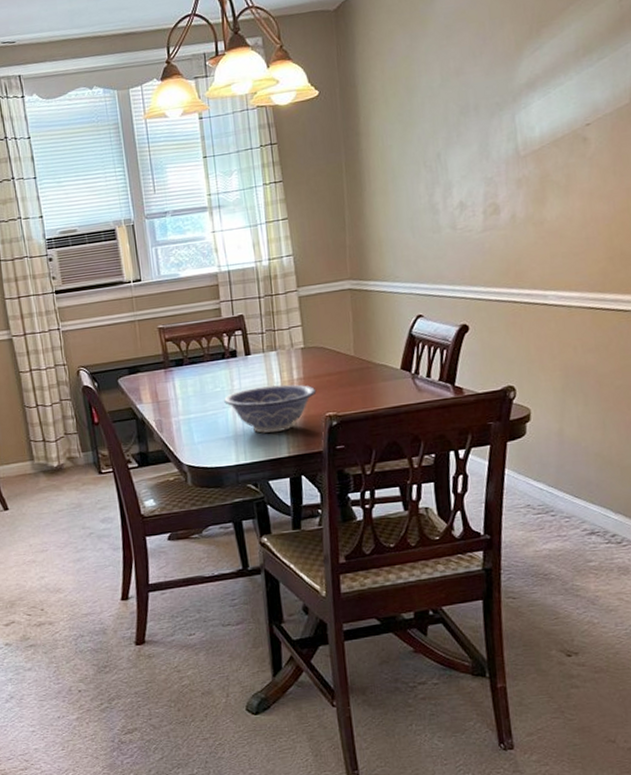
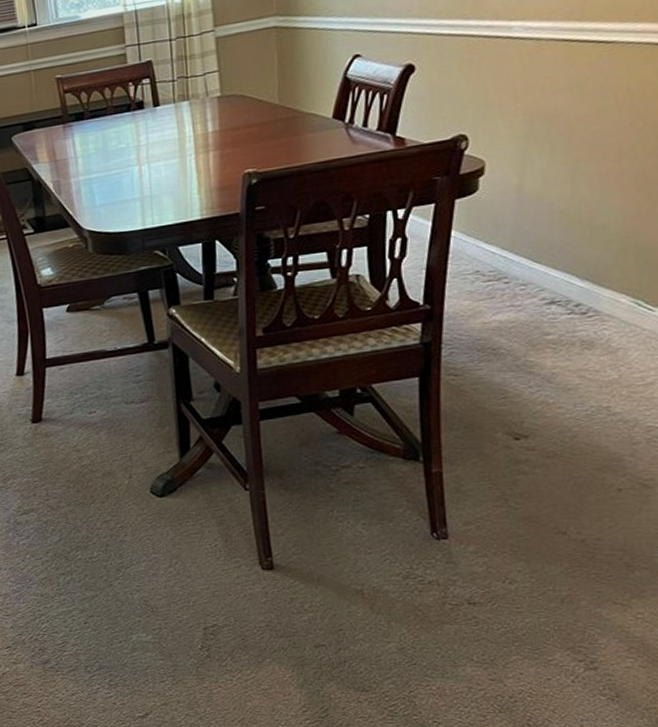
decorative bowl: present [224,384,317,433] -> none [129,138,235,194]

